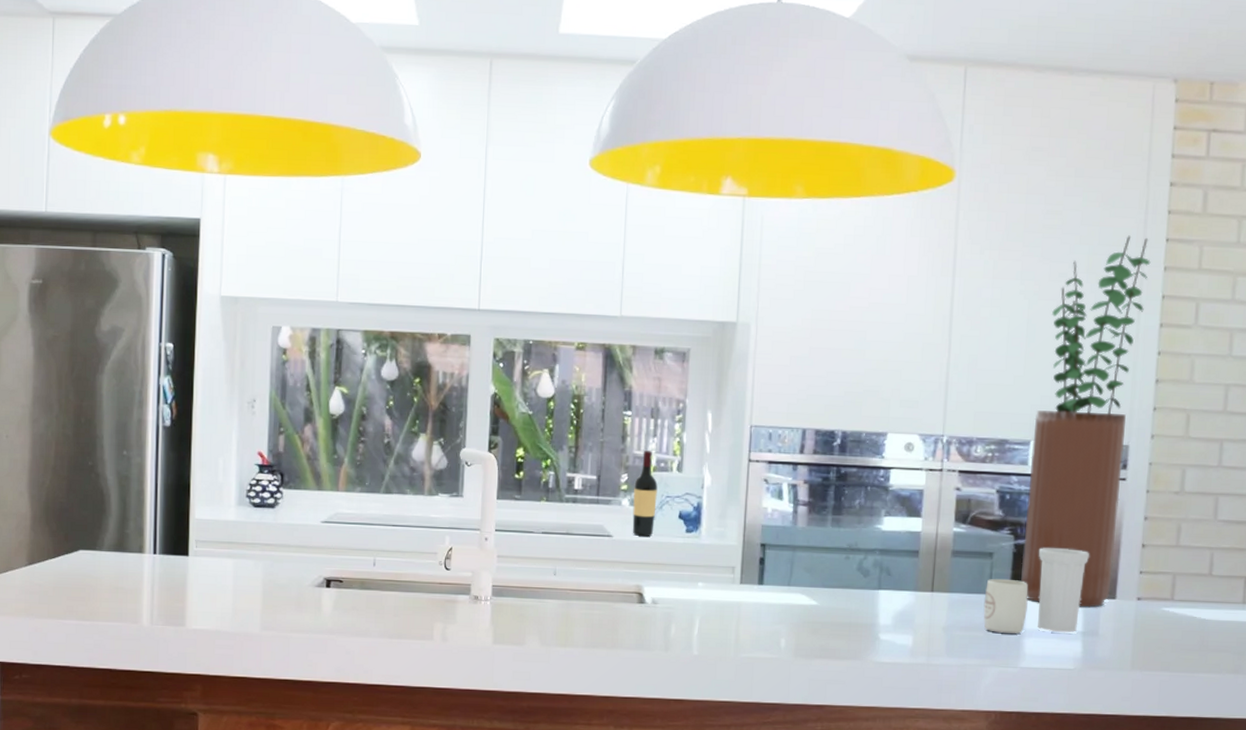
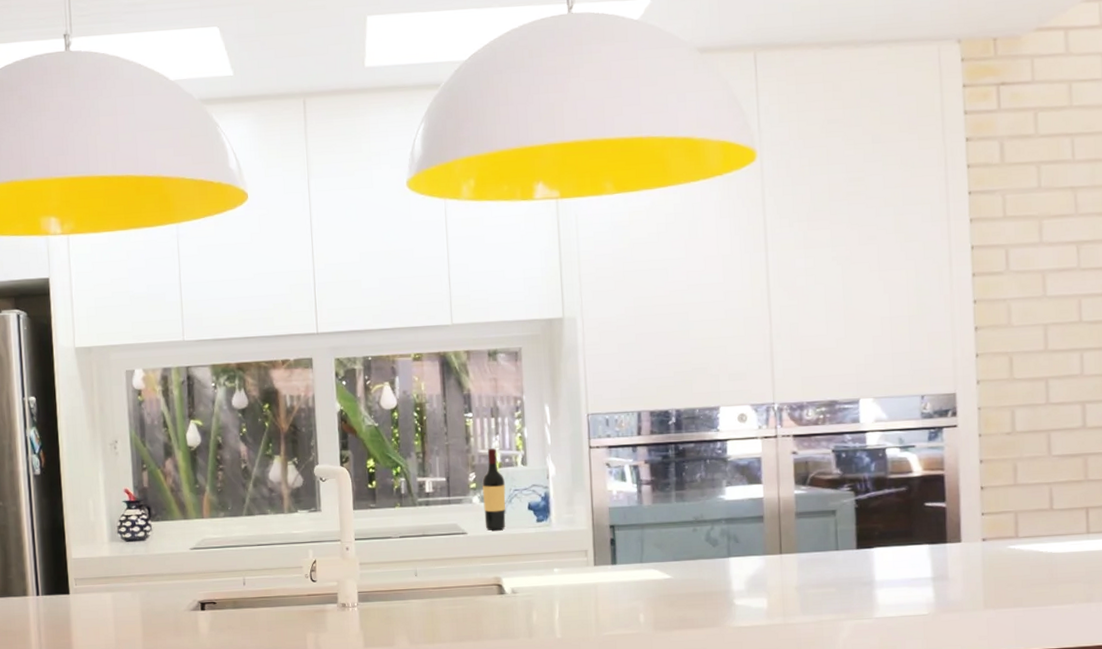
mug: present [983,578,1029,634] -> none [832,534,876,587]
vase: present [1021,235,1151,608] -> none [861,192,956,553]
cup: present [1038,548,1089,633] -> none [879,498,930,581]

